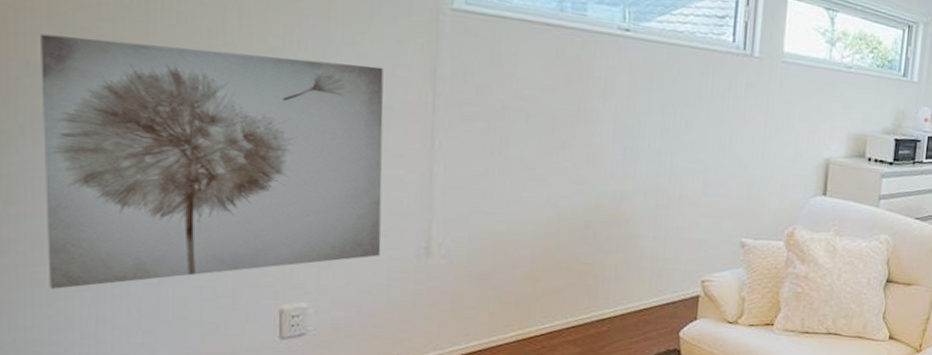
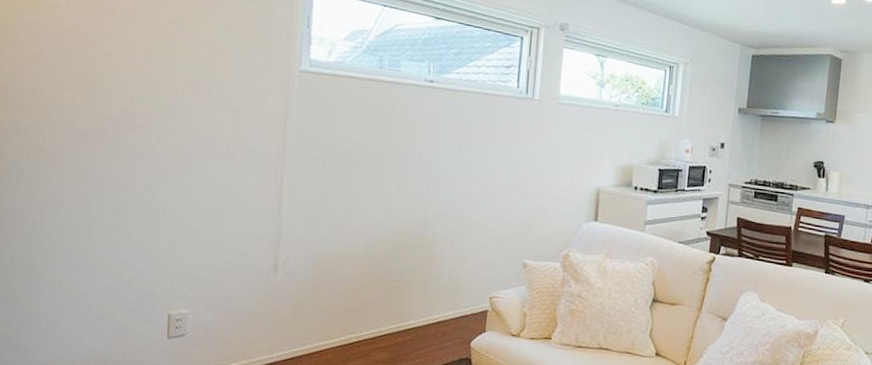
wall art: present [41,34,384,289] -> none [19,103,249,295]

